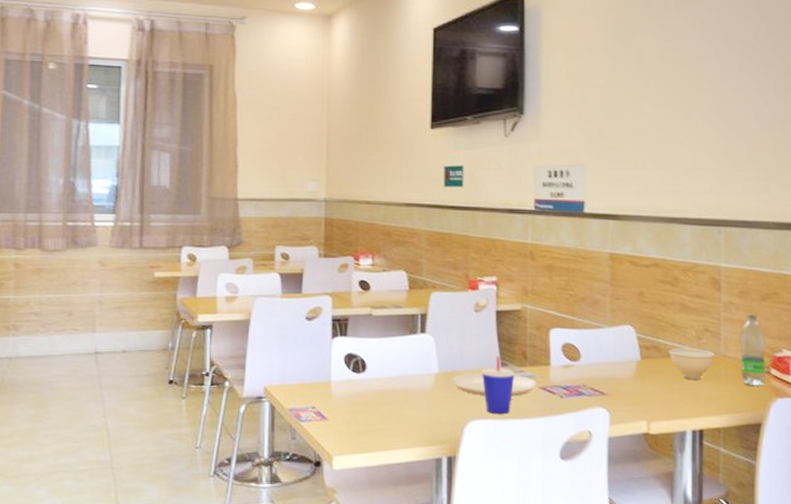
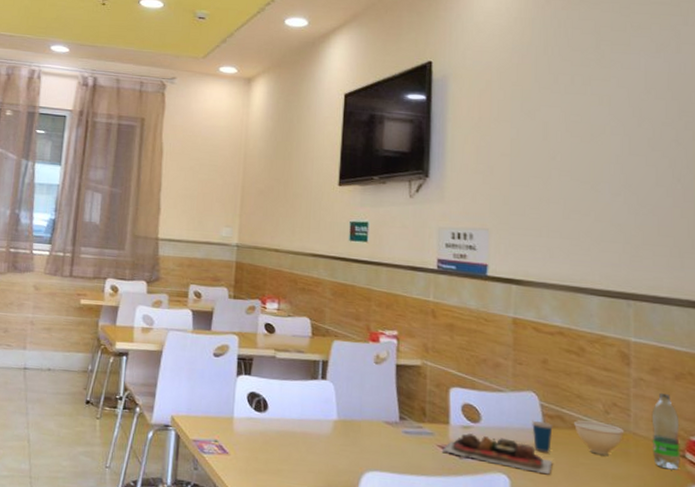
plate: present [451,372,537,396] -> none [349,423,435,452]
beverage cup: present [482,356,515,413] -> none [380,409,414,468]
food tray: none [543,371,649,404] -> present [441,432,553,475]
cup: none [629,341,649,383] -> present [532,409,553,453]

